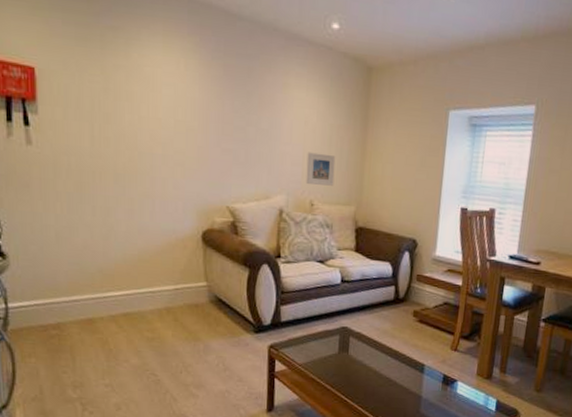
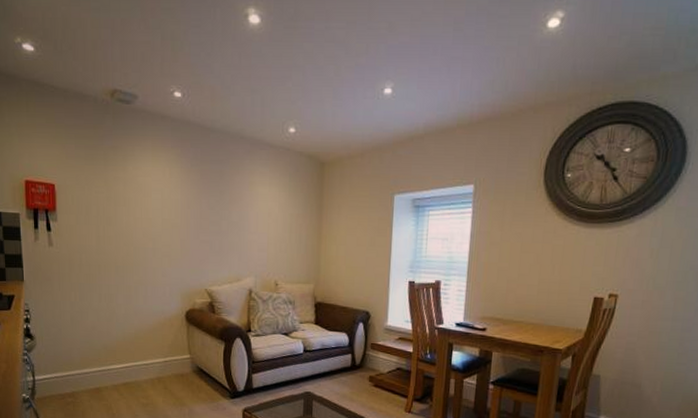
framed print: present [305,152,336,186] -> none [270,239,296,267]

